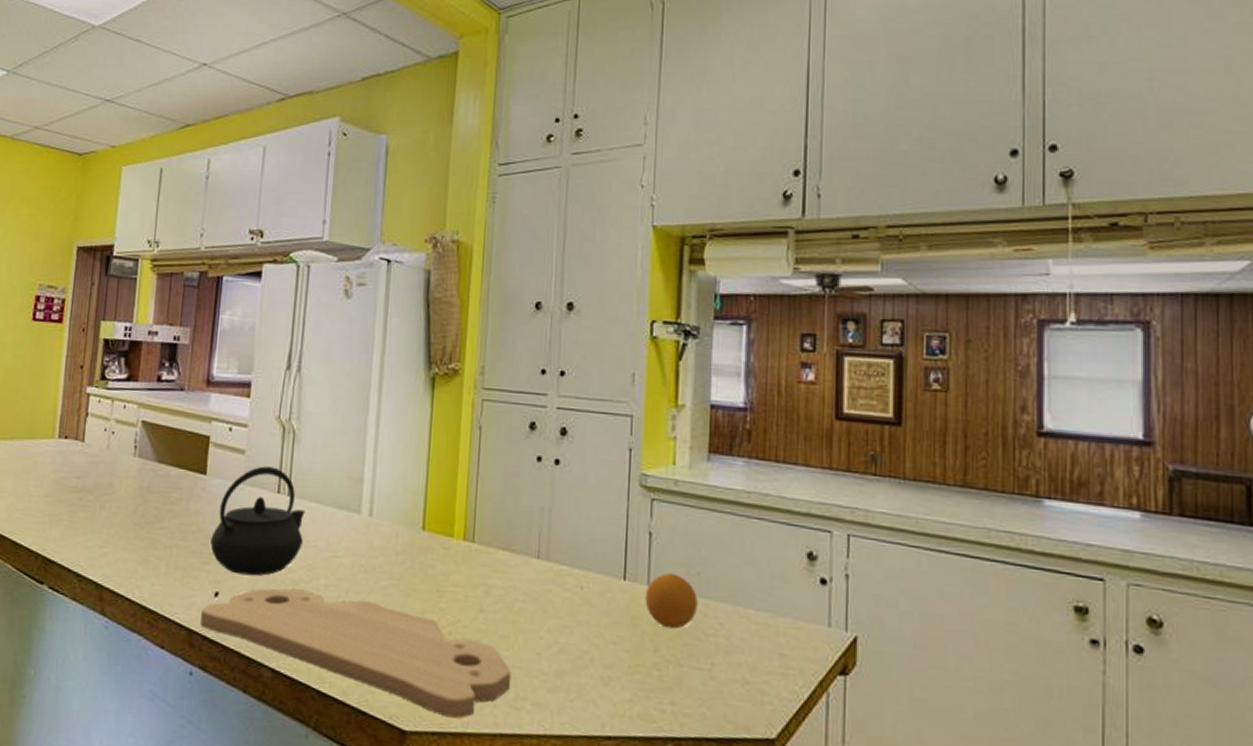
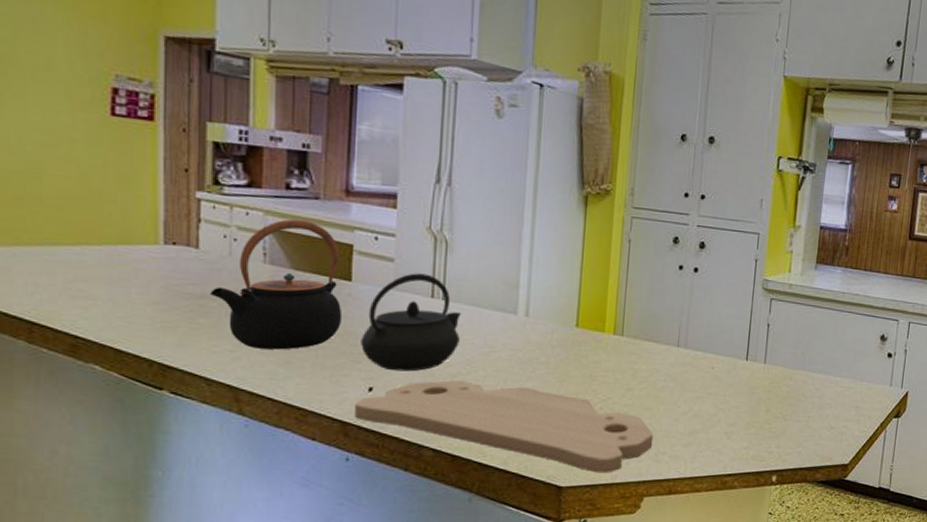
teapot: none [89,411,198,547] -> present [210,219,343,350]
fruit: present [645,572,698,629] -> none [761,353,801,394]

